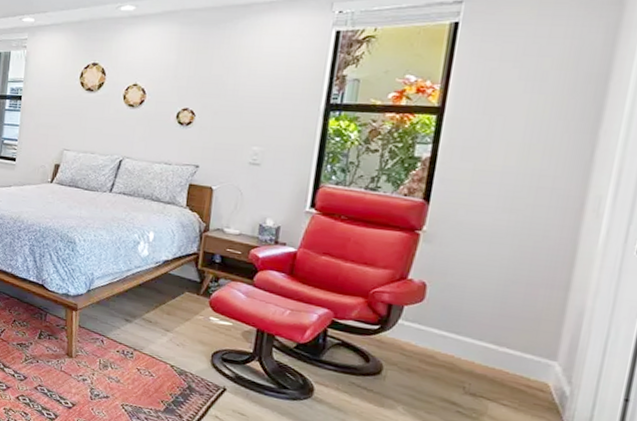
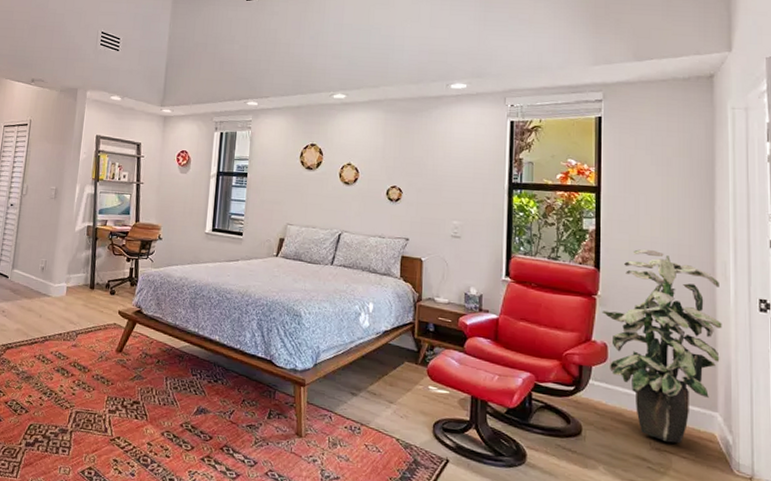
indoor plant: none [425,180,588,391] -> present [602,249,722,444]

